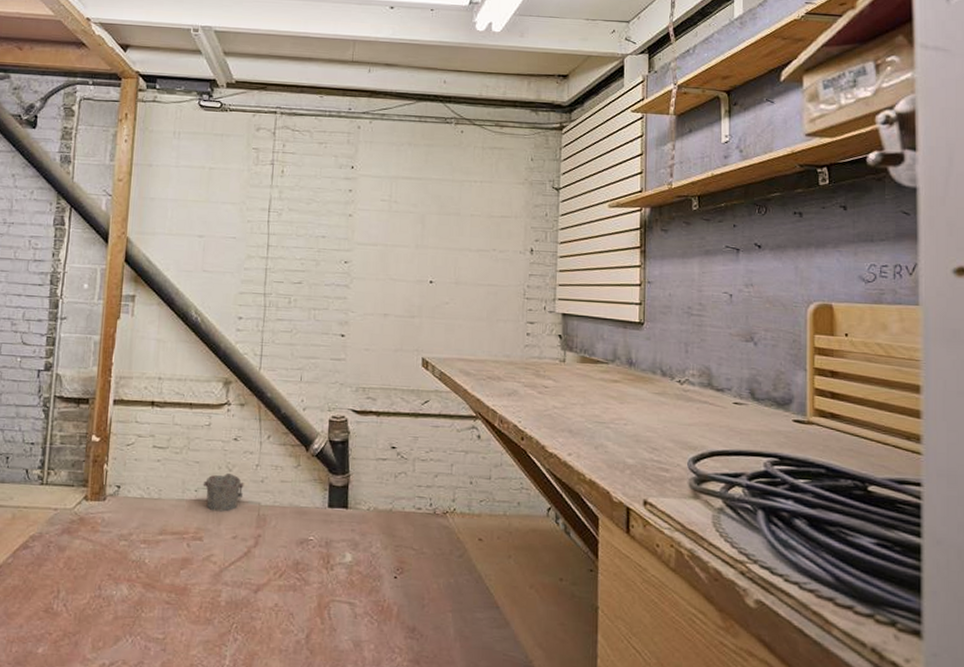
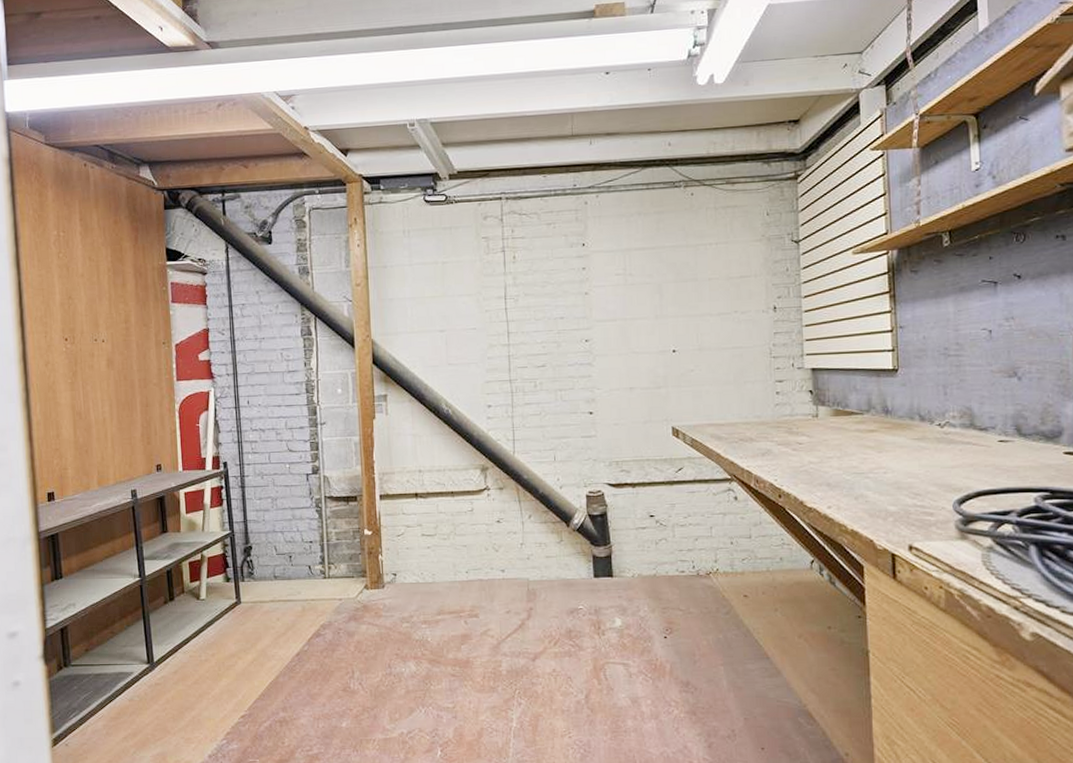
bucket: present [203,473,244,512] -> none [472,554,512,590]

